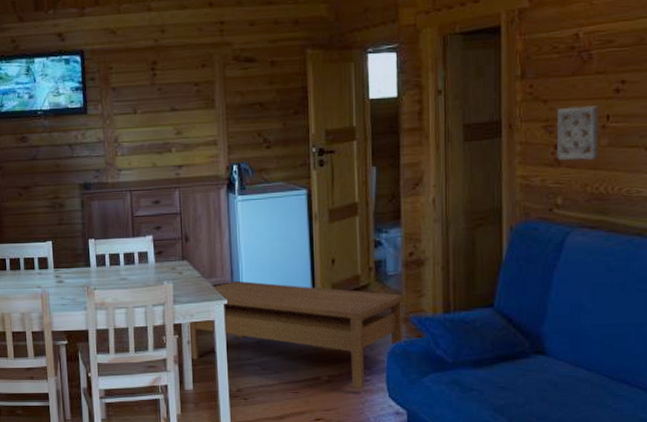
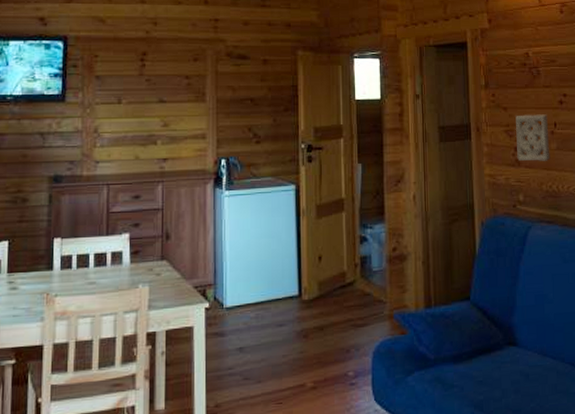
coffee table: present [188,280,403,389] -> none [162,281,388,394]

